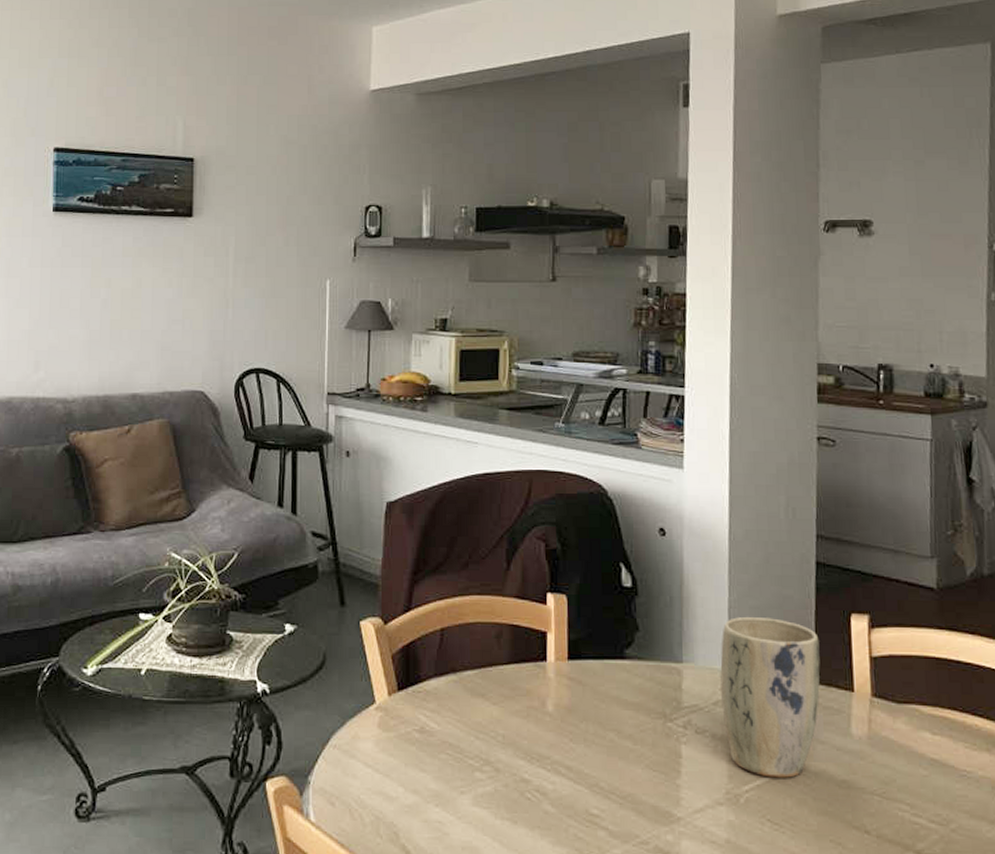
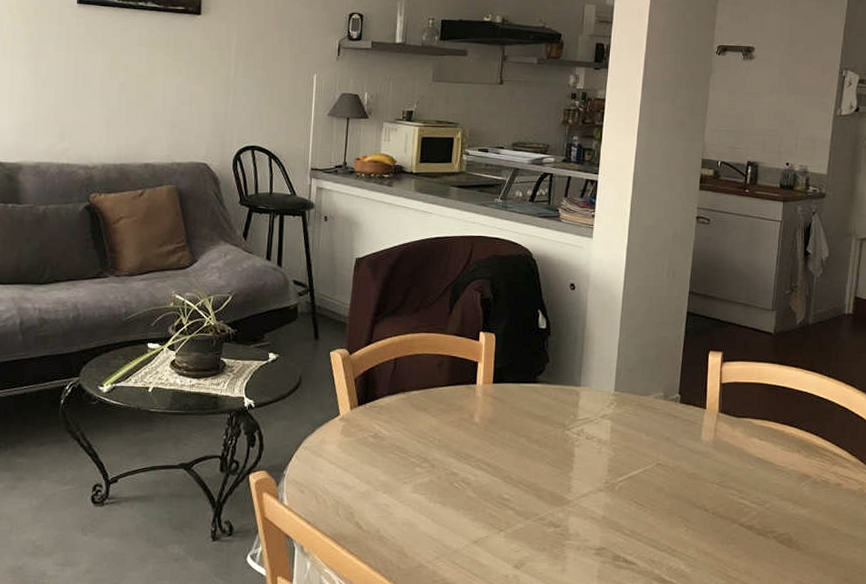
plant pot: present [720,616,820,778] -> none [607,352,684,472]

